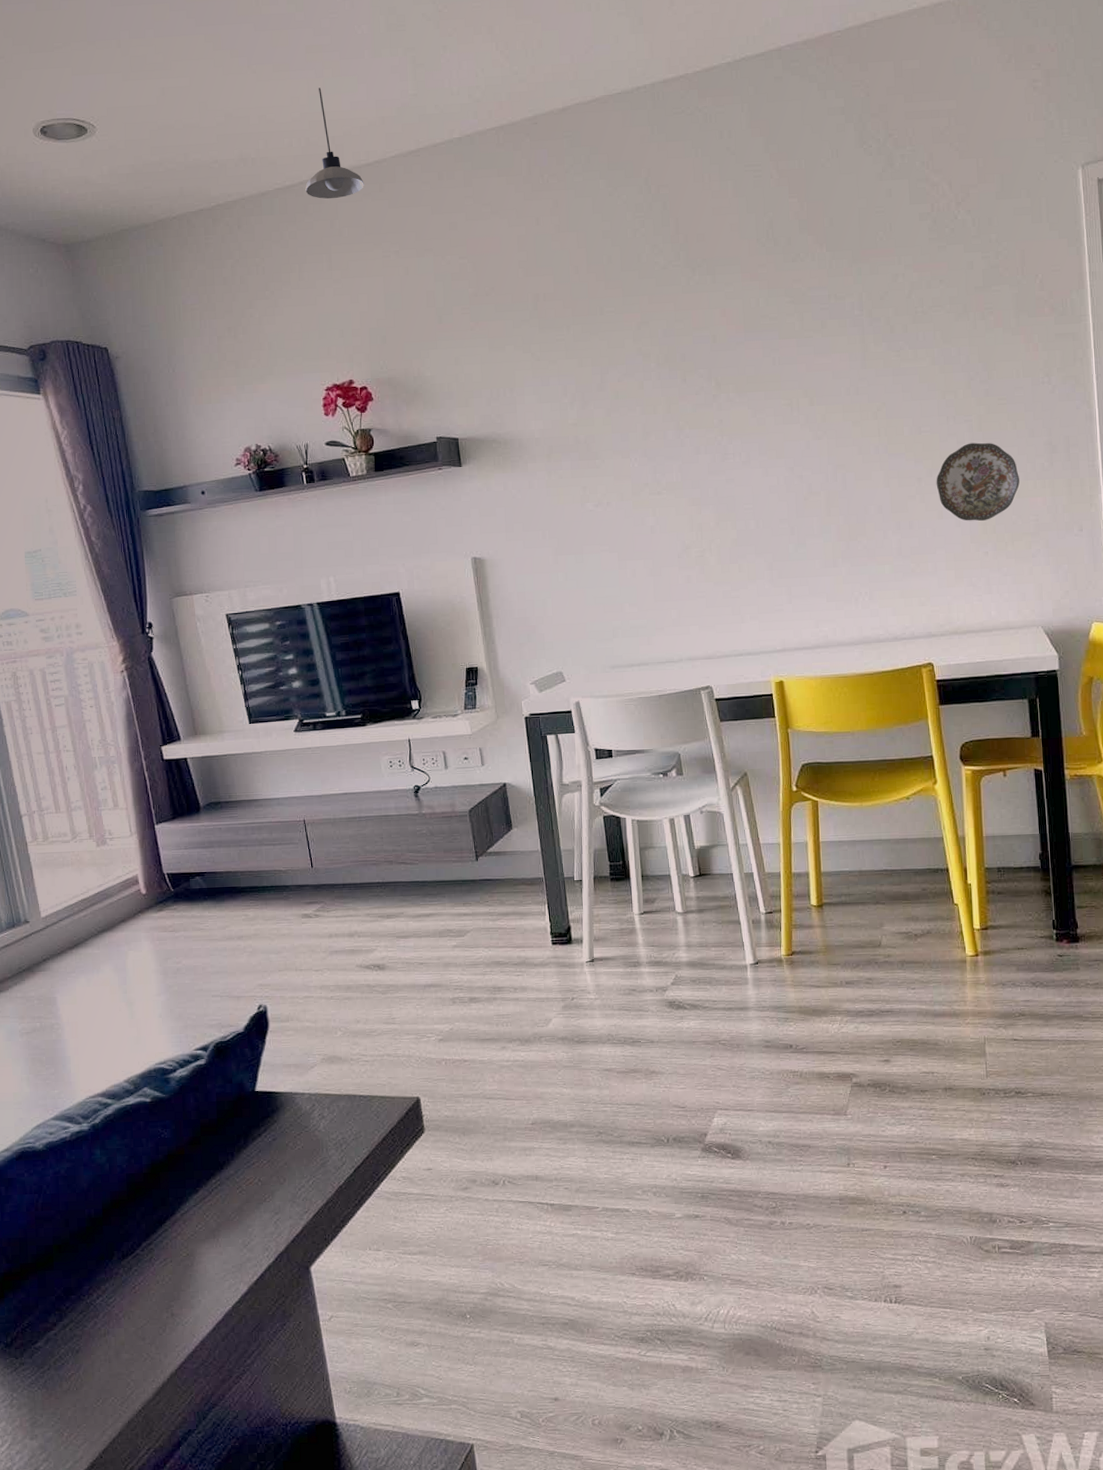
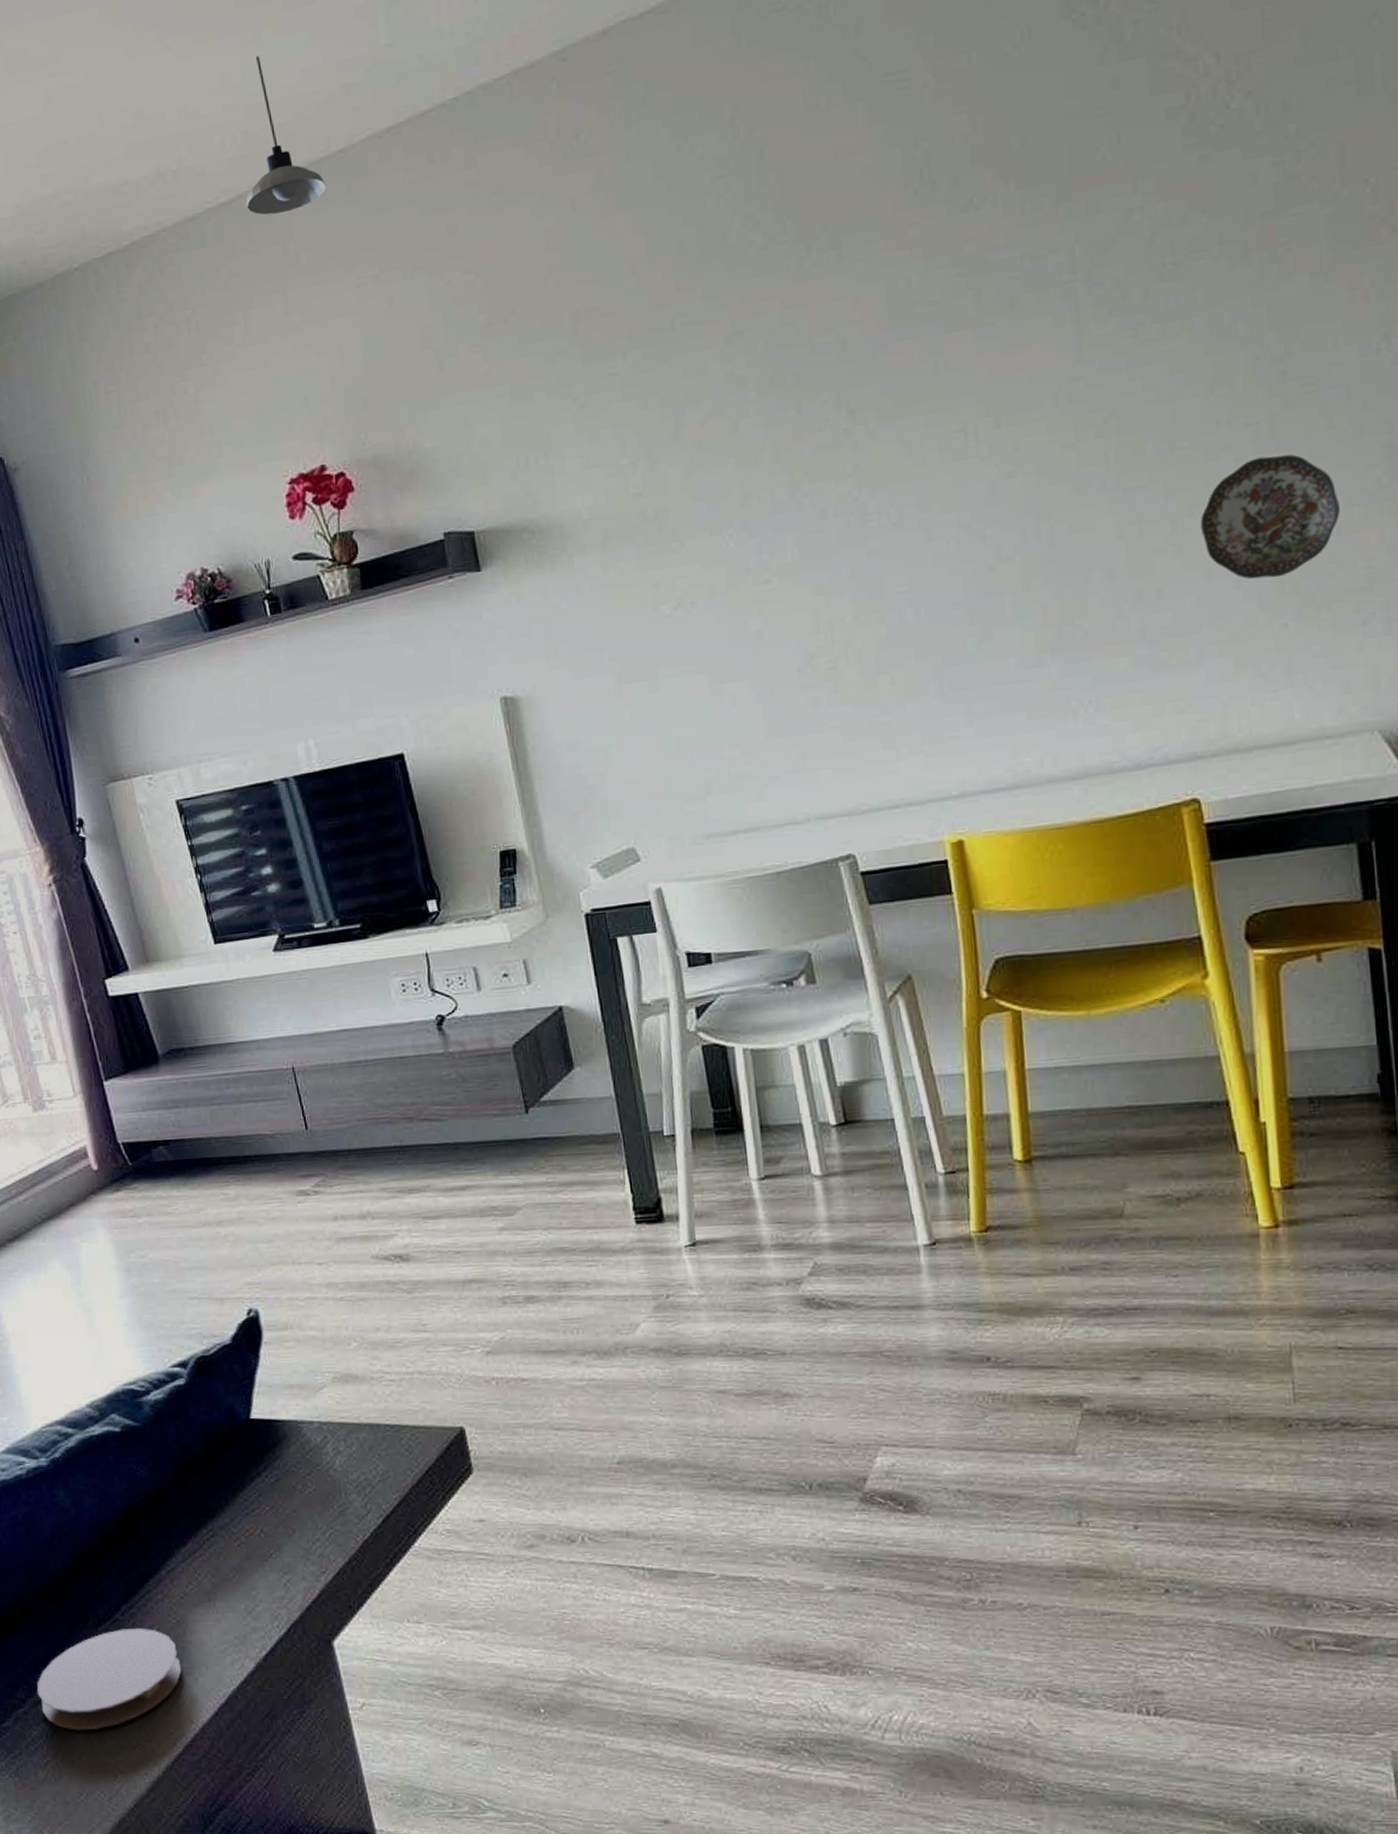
coaster: none [66,1260,188,1347] -> present [37,1627,182,1731]

